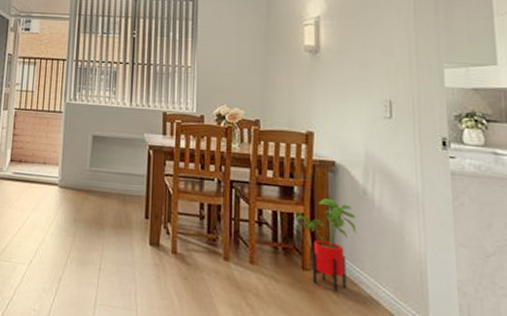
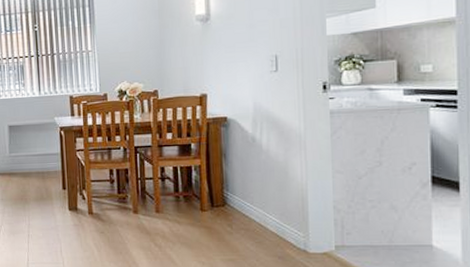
house plant: present [294,198,356,291] -> none [193,150,247,224]

